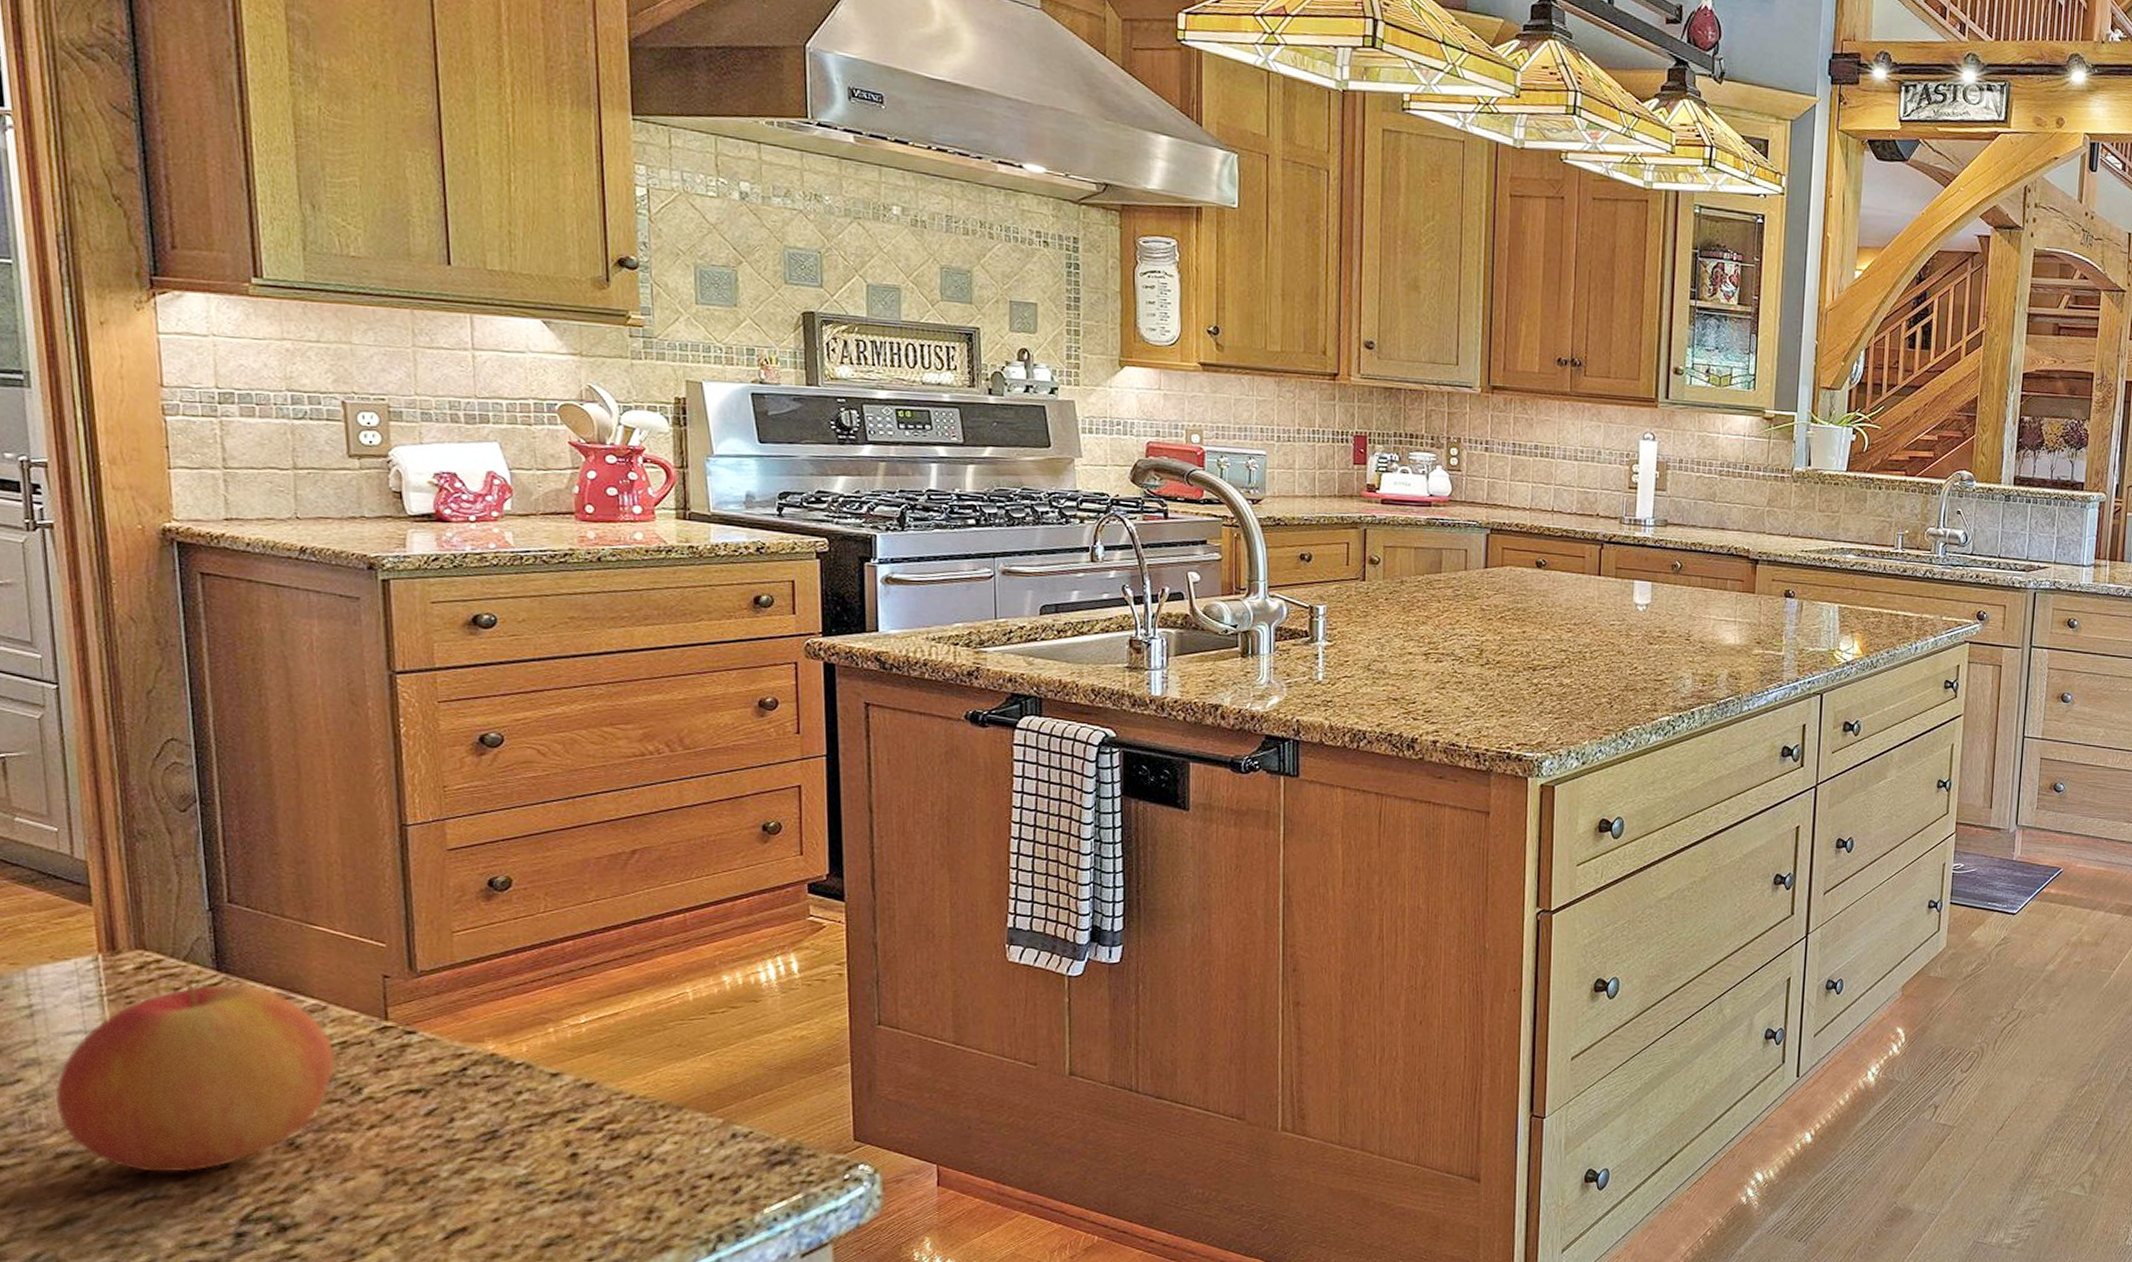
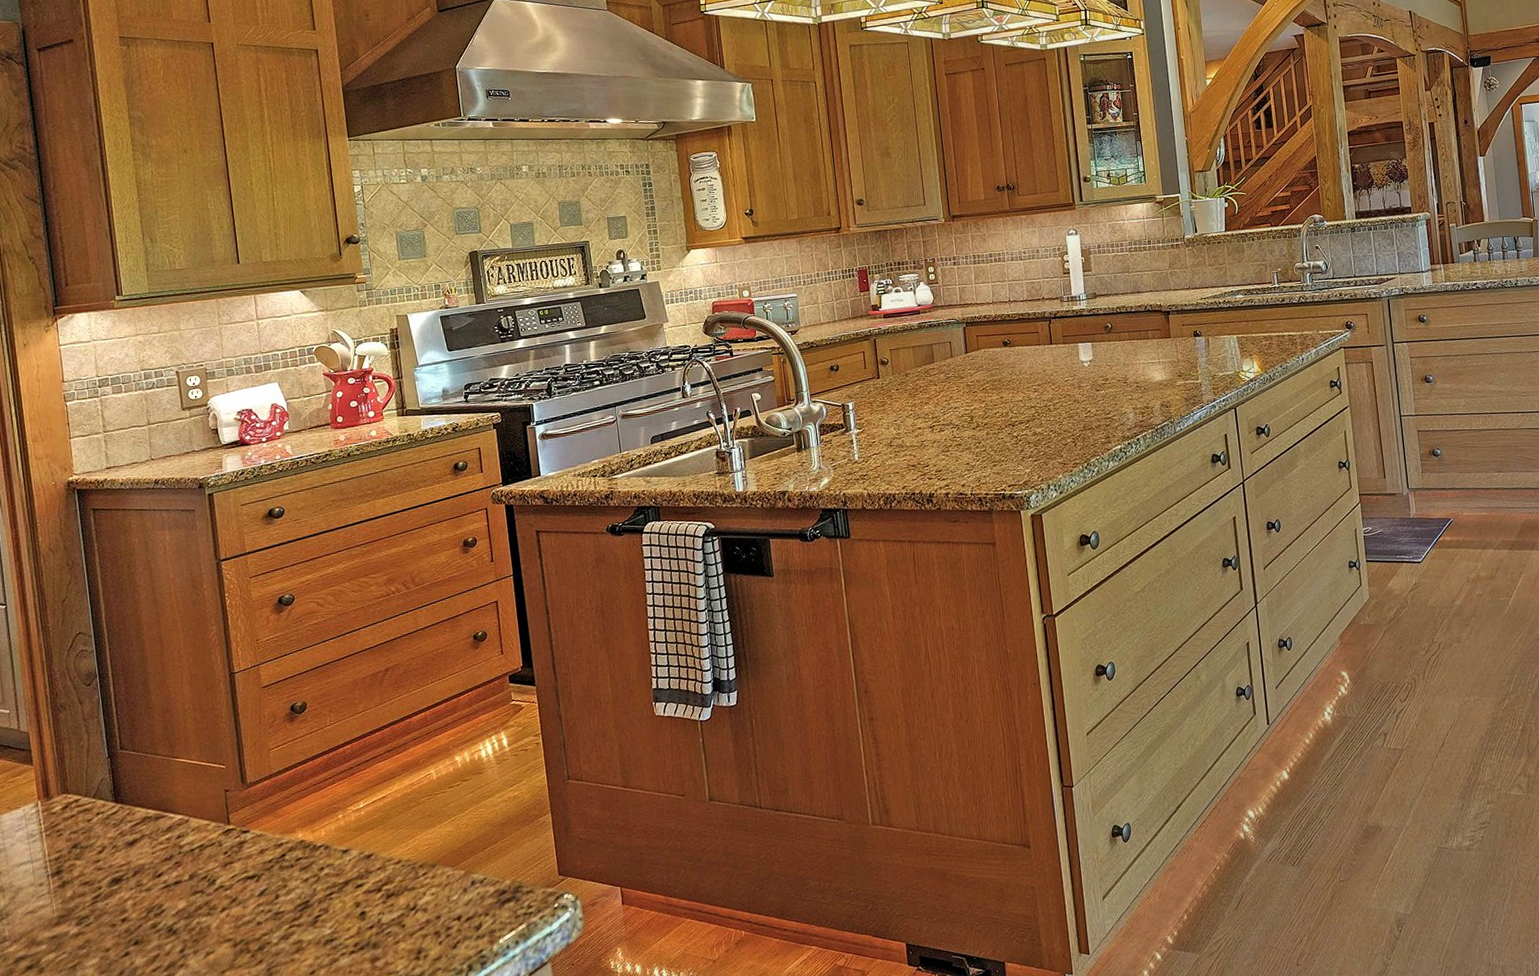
apple: present [56,978,336,1172] -> none [14,810,197,965]

